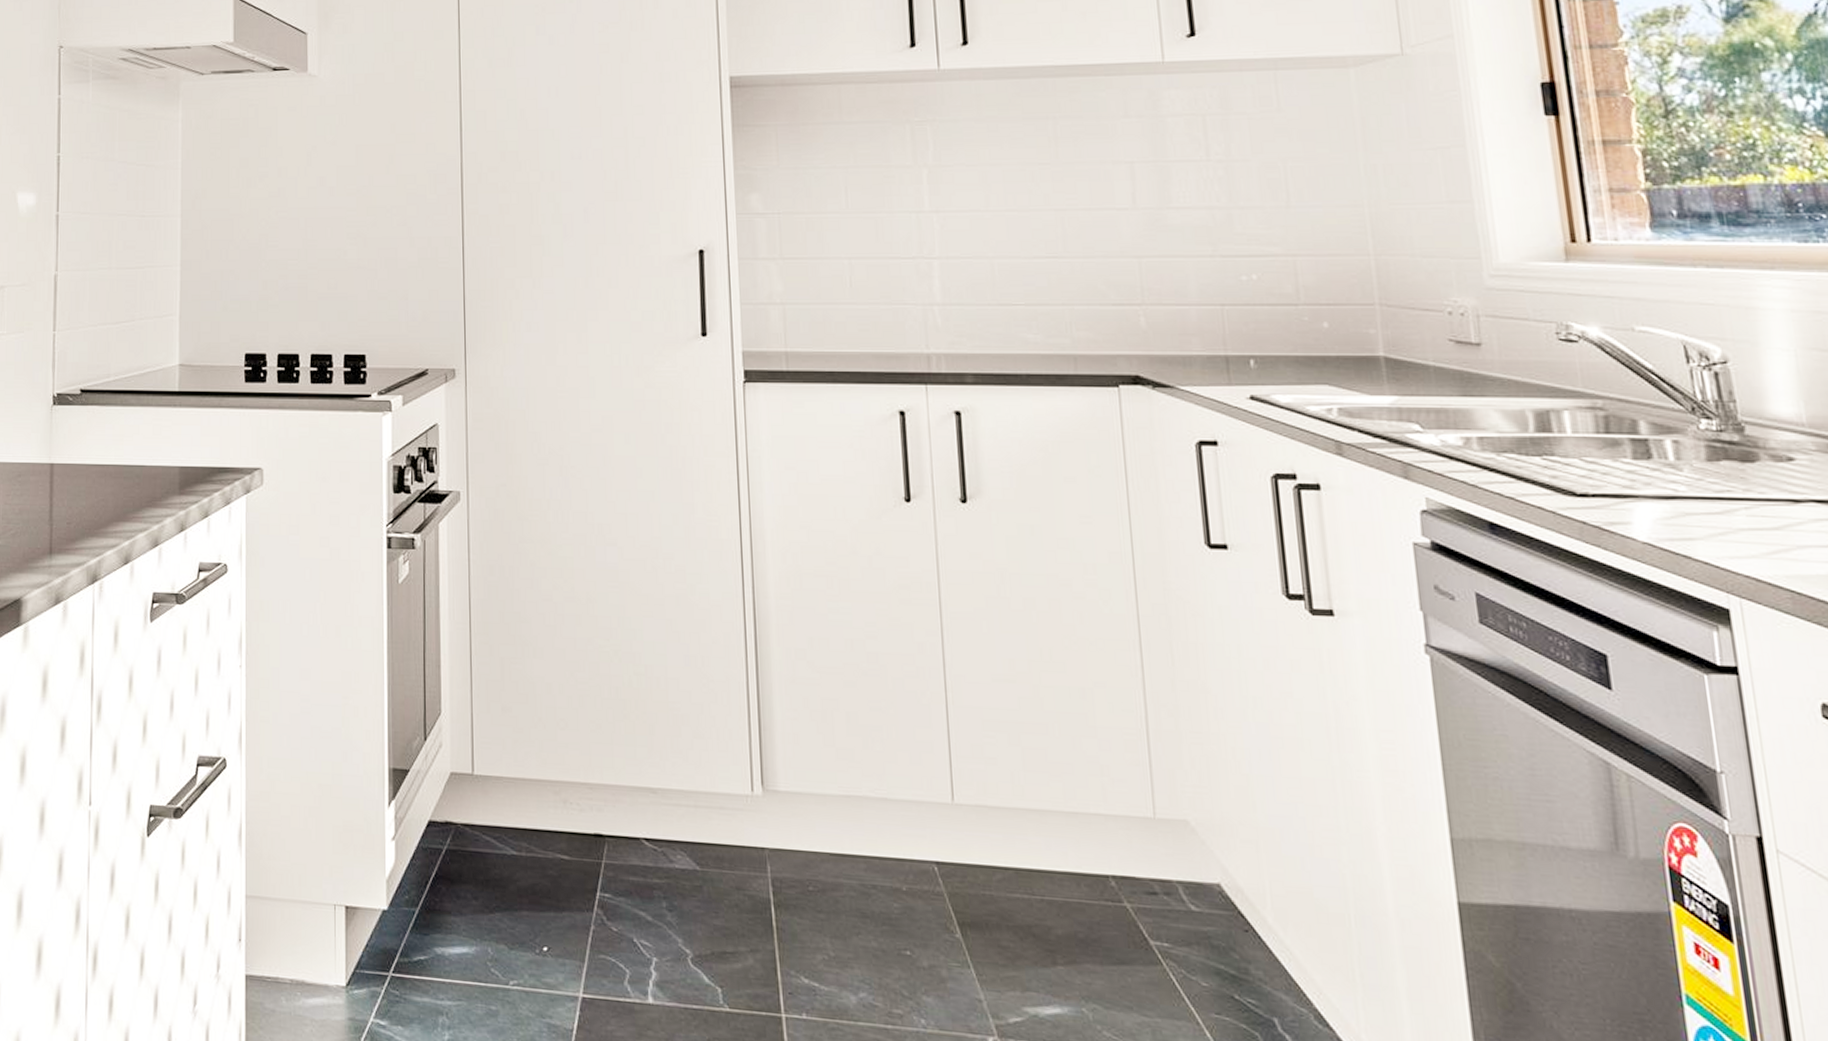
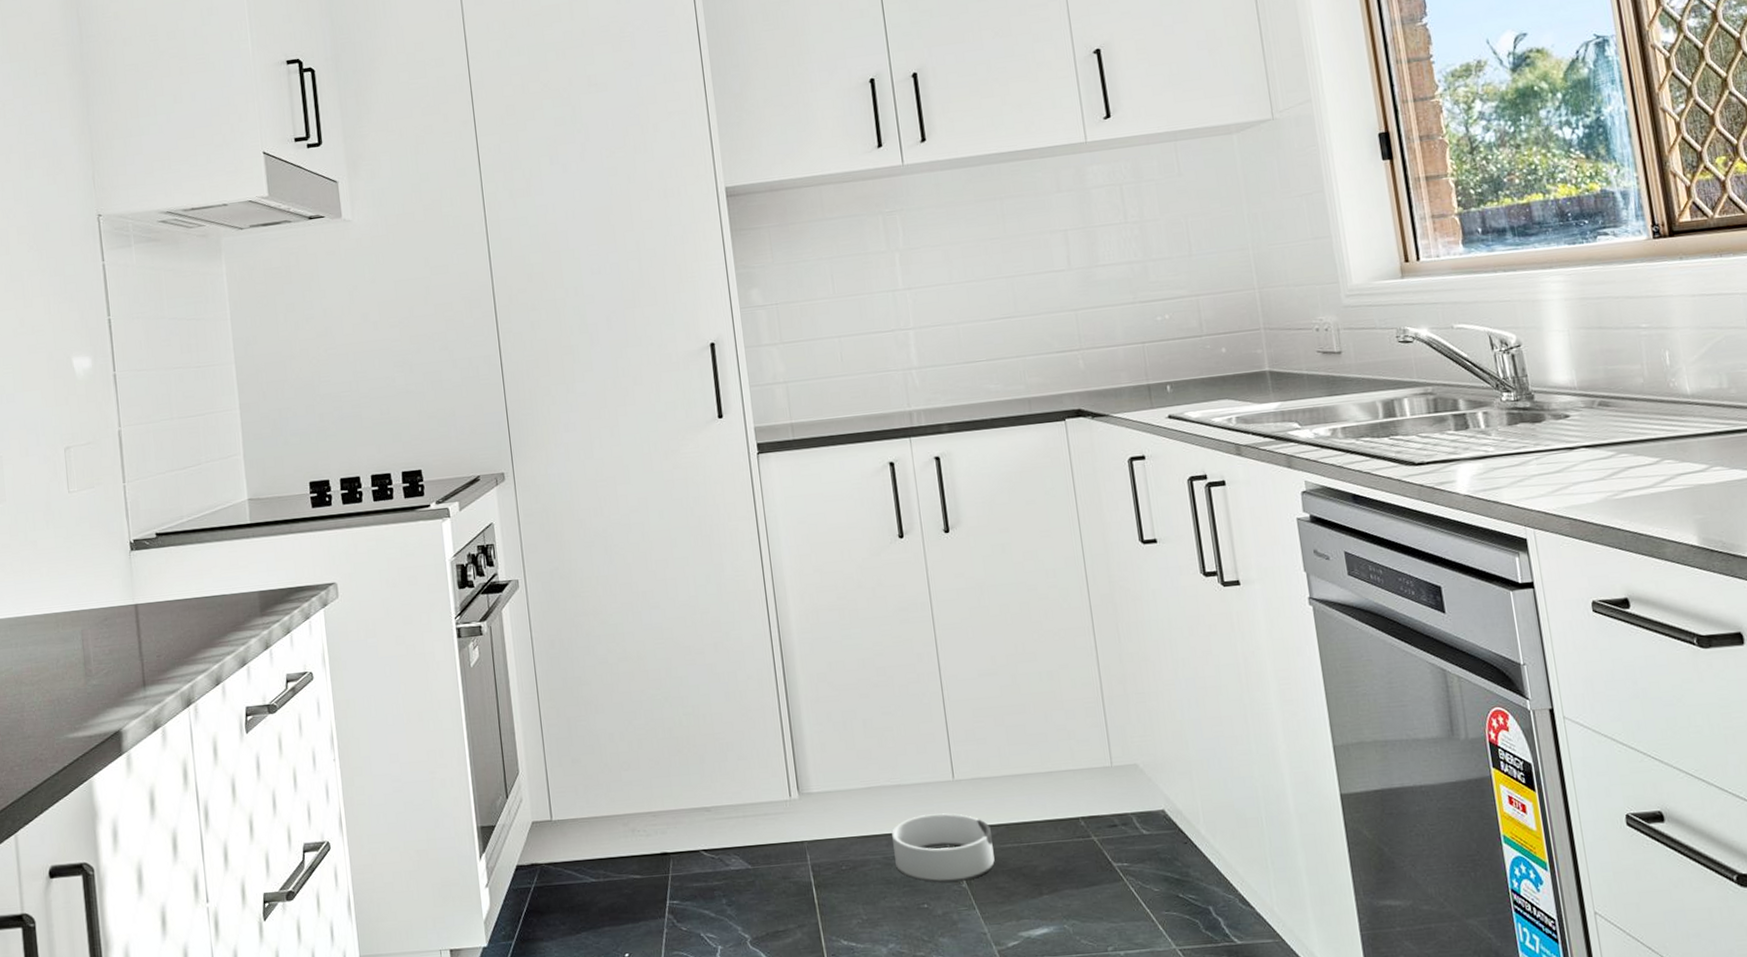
pet bowl: none [872,840,999,931] -> present [891,813,995,883]

